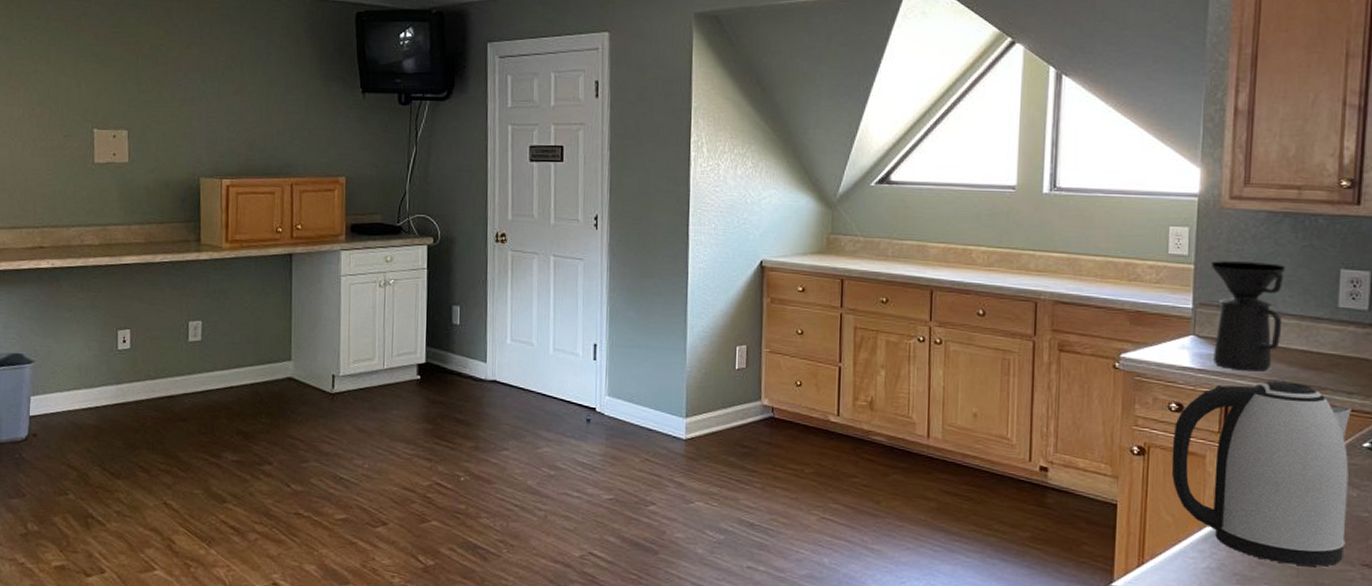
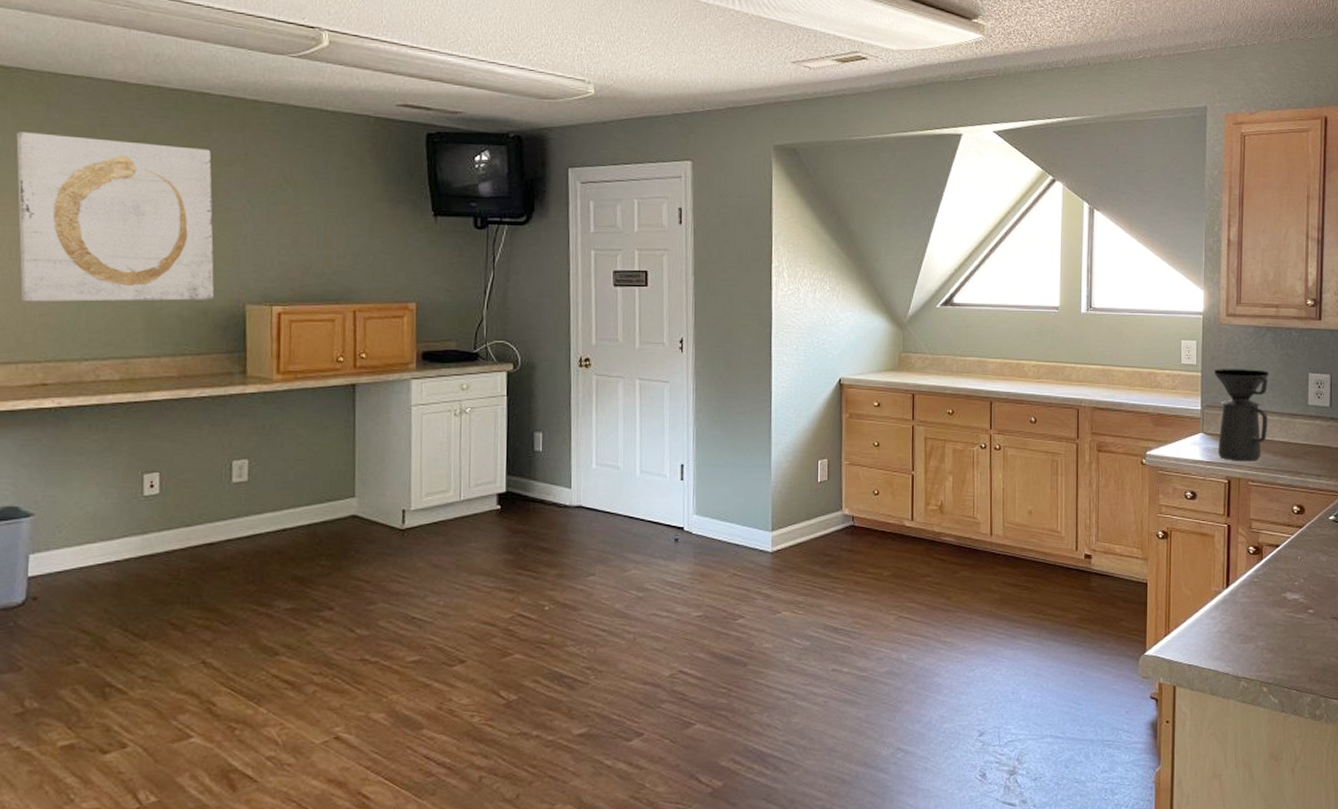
wall art: none [20,23,174,174] -> present [16,132,214,302]
kettle: present [1171,380,1351,566] -> none [1188,467,1320,623]

